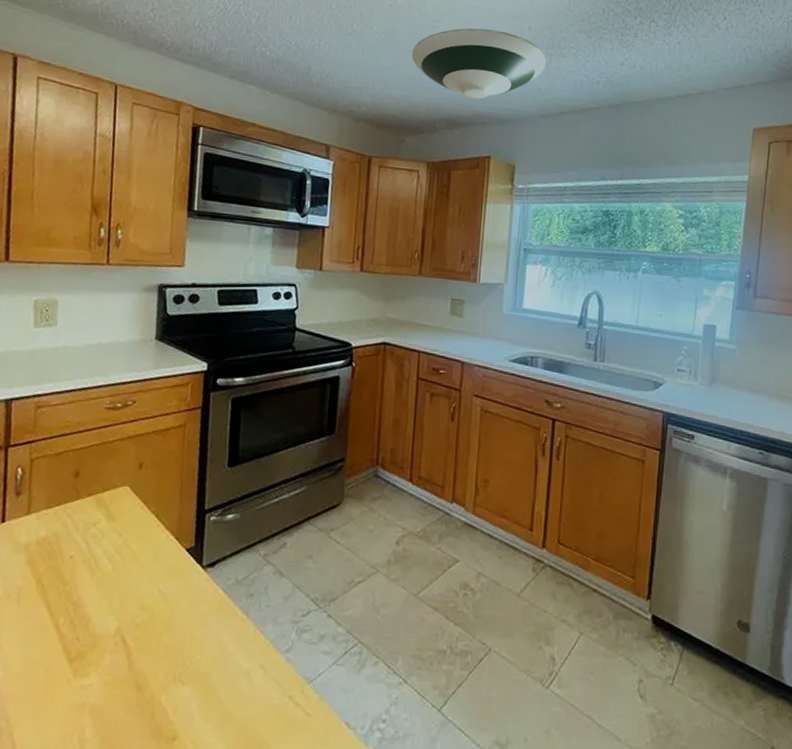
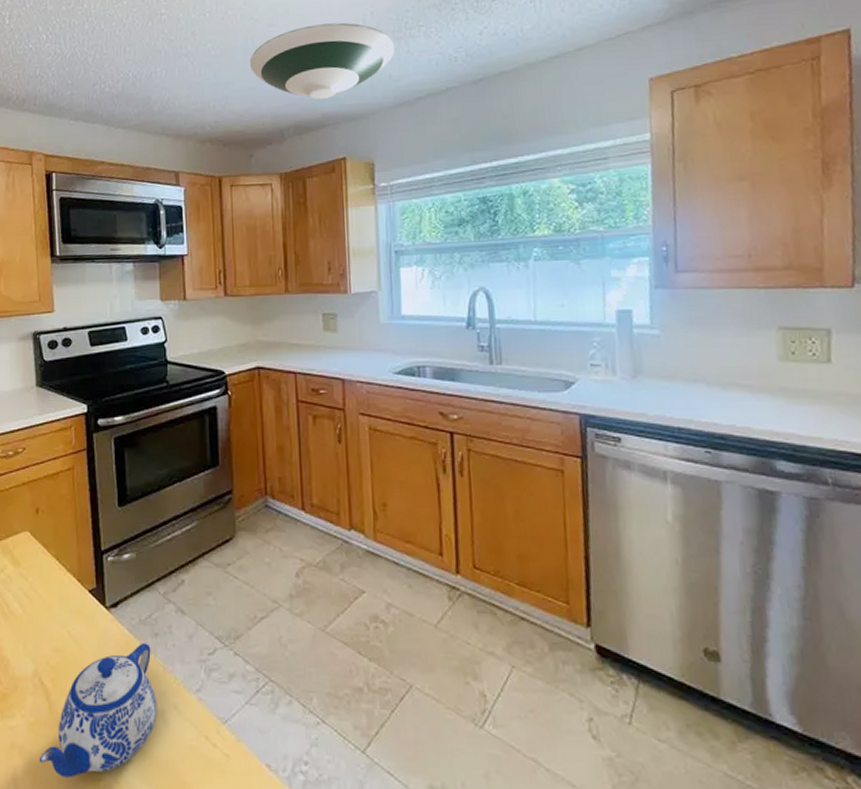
teapot: none [110,603,244,738] -> present [39,643,157,778]

